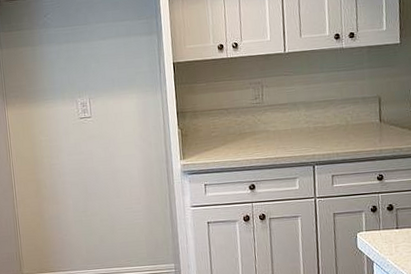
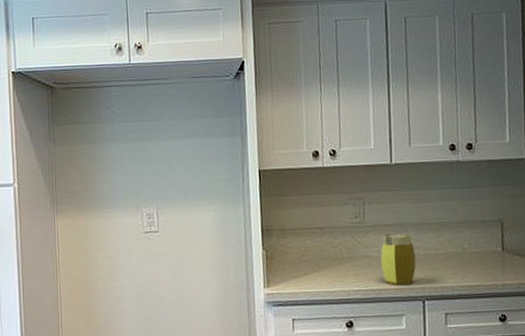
jar: none [277,110,307,154] -> present [380,233,417,286]

